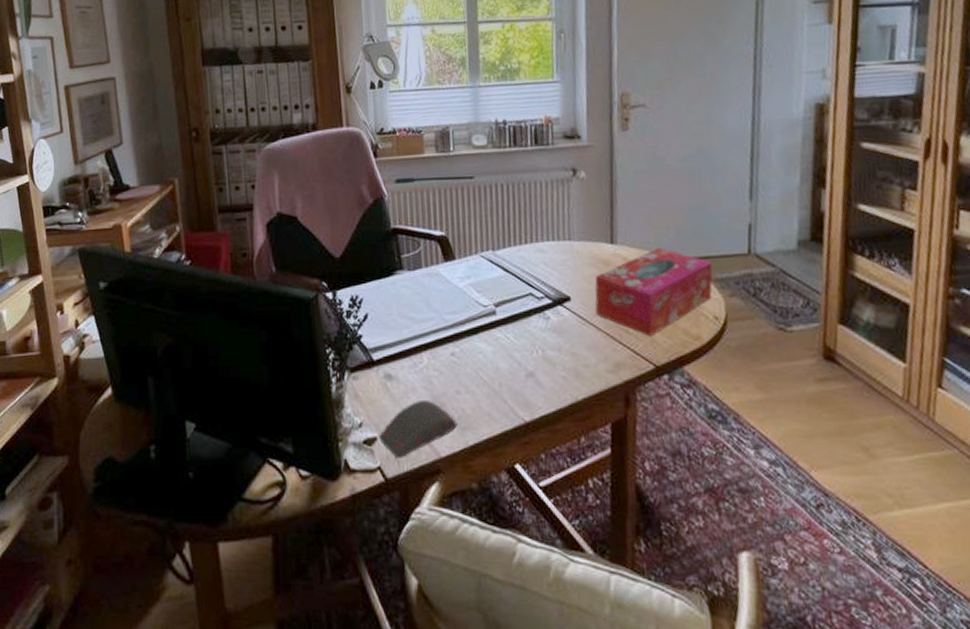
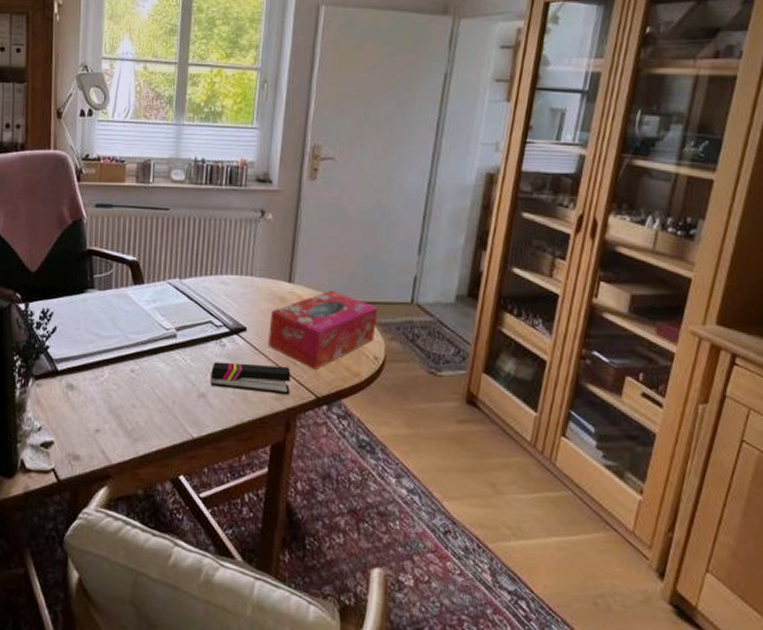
computer mouse: present [379,399,457,459] -> none [56,410,130,462]
stapler: none [536,335,626,367] -> present [210,362,291,395]

